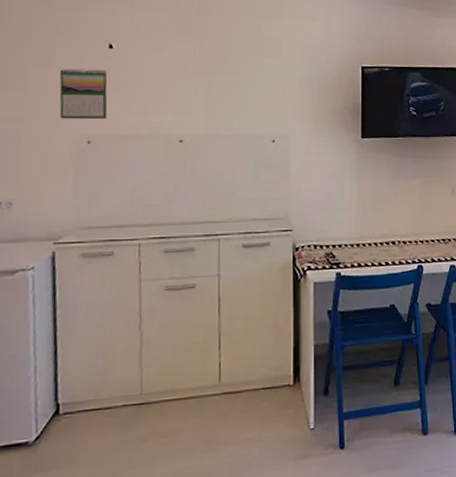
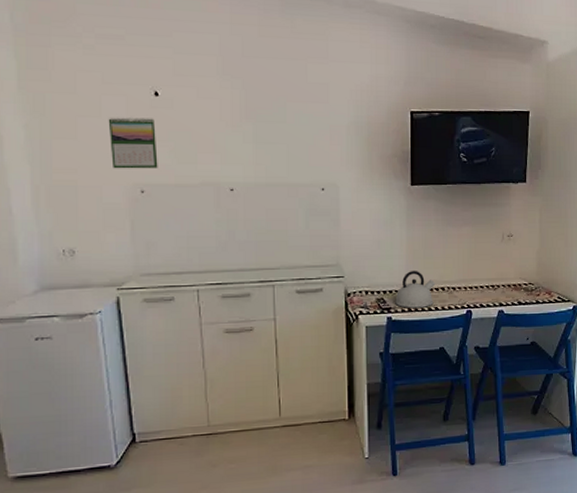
kettle: none [344,223,386,263] -> present [395,270,436,308]

